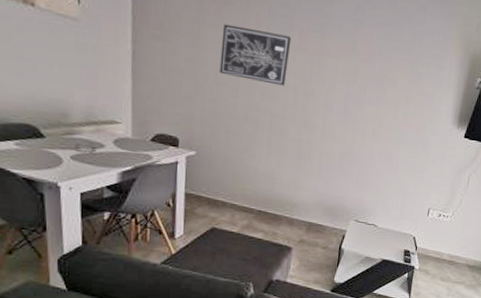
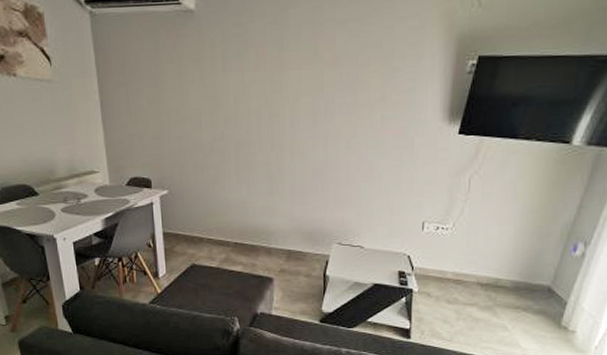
wall art: present [219,24,292,86] -> none [179,56,248,110]

